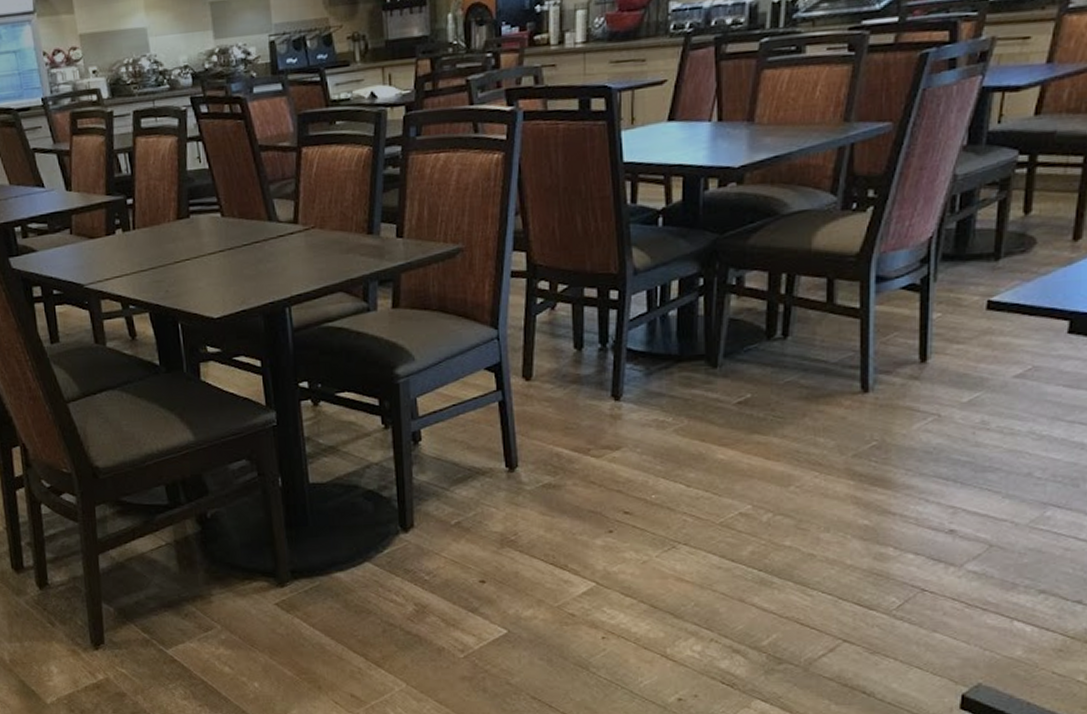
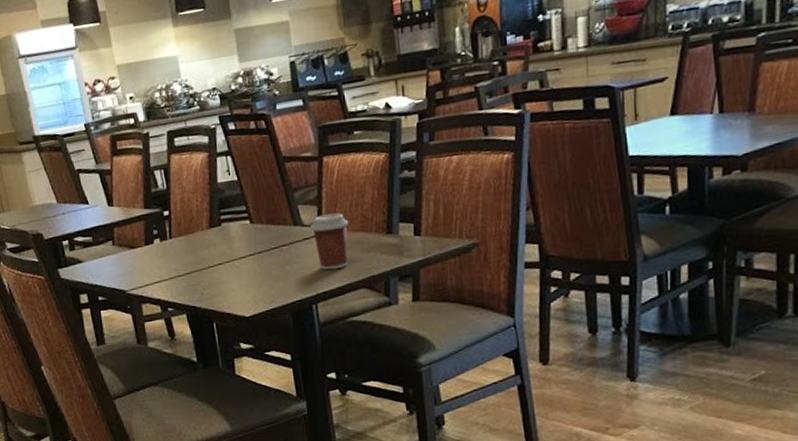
coffee cup: none [286,209,328,271] -> present [310,213,349,271]

